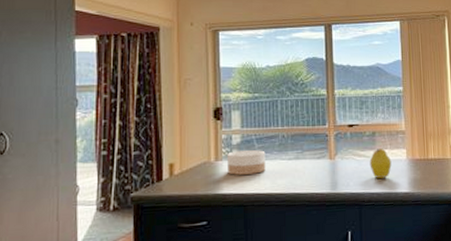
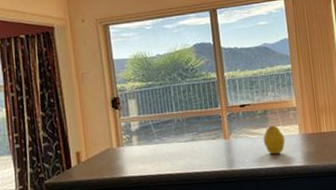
bowl: present [228,149,266,175] -> none [128,134,165,159]

